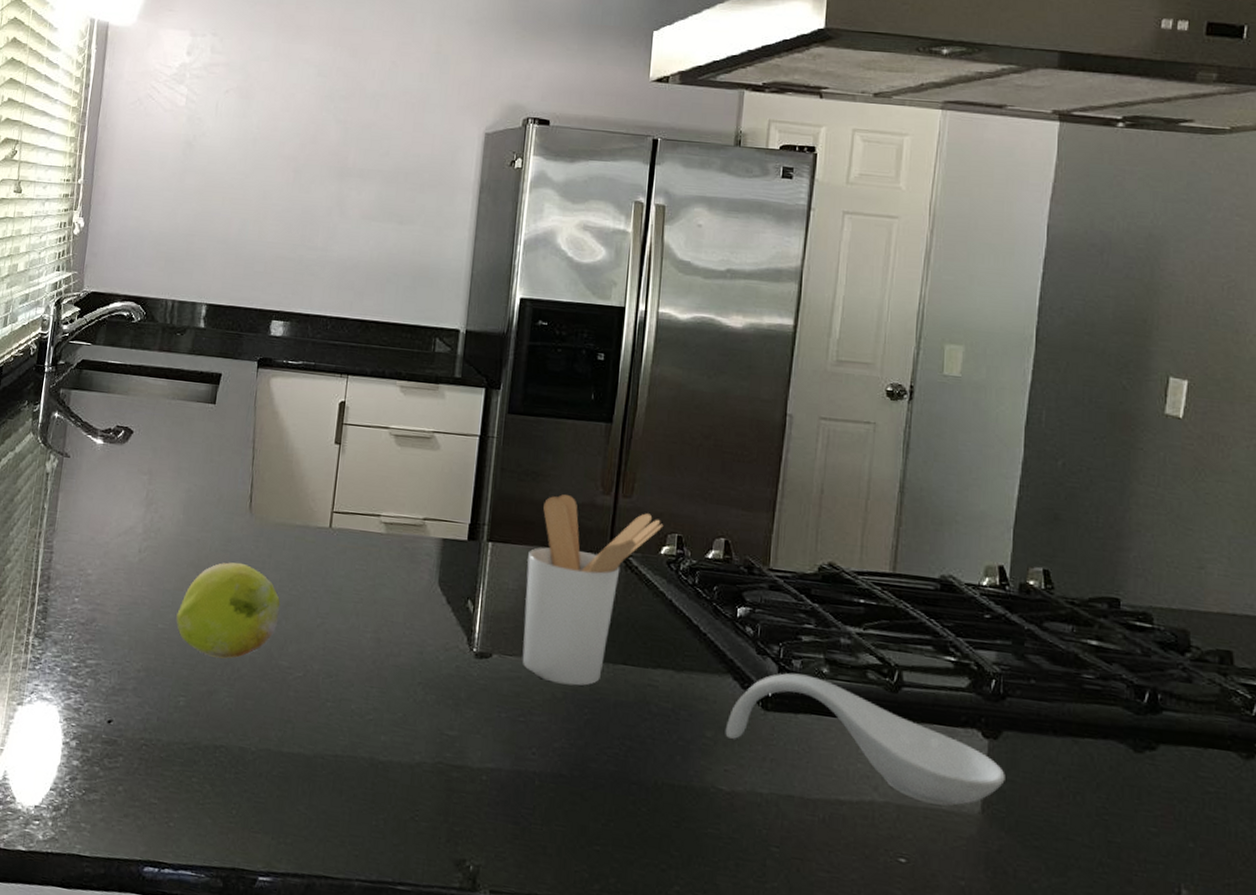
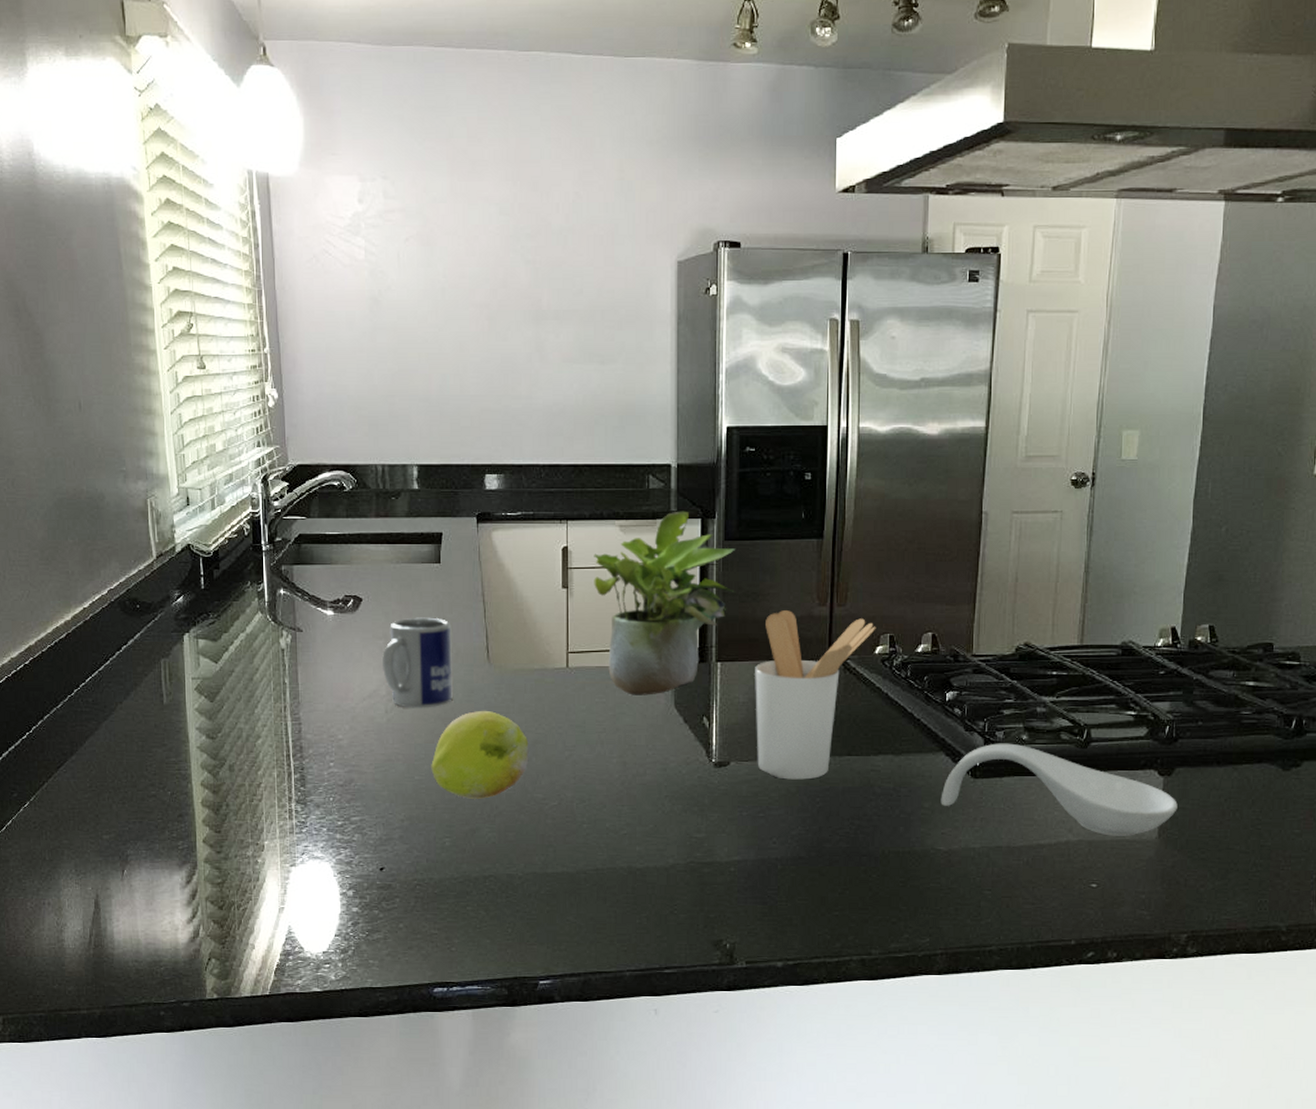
mug: none [142,456,217,553] -> present [383,617,453,708]
potted plant: none [367,378,518,569] -> present [594,511,736,696]

